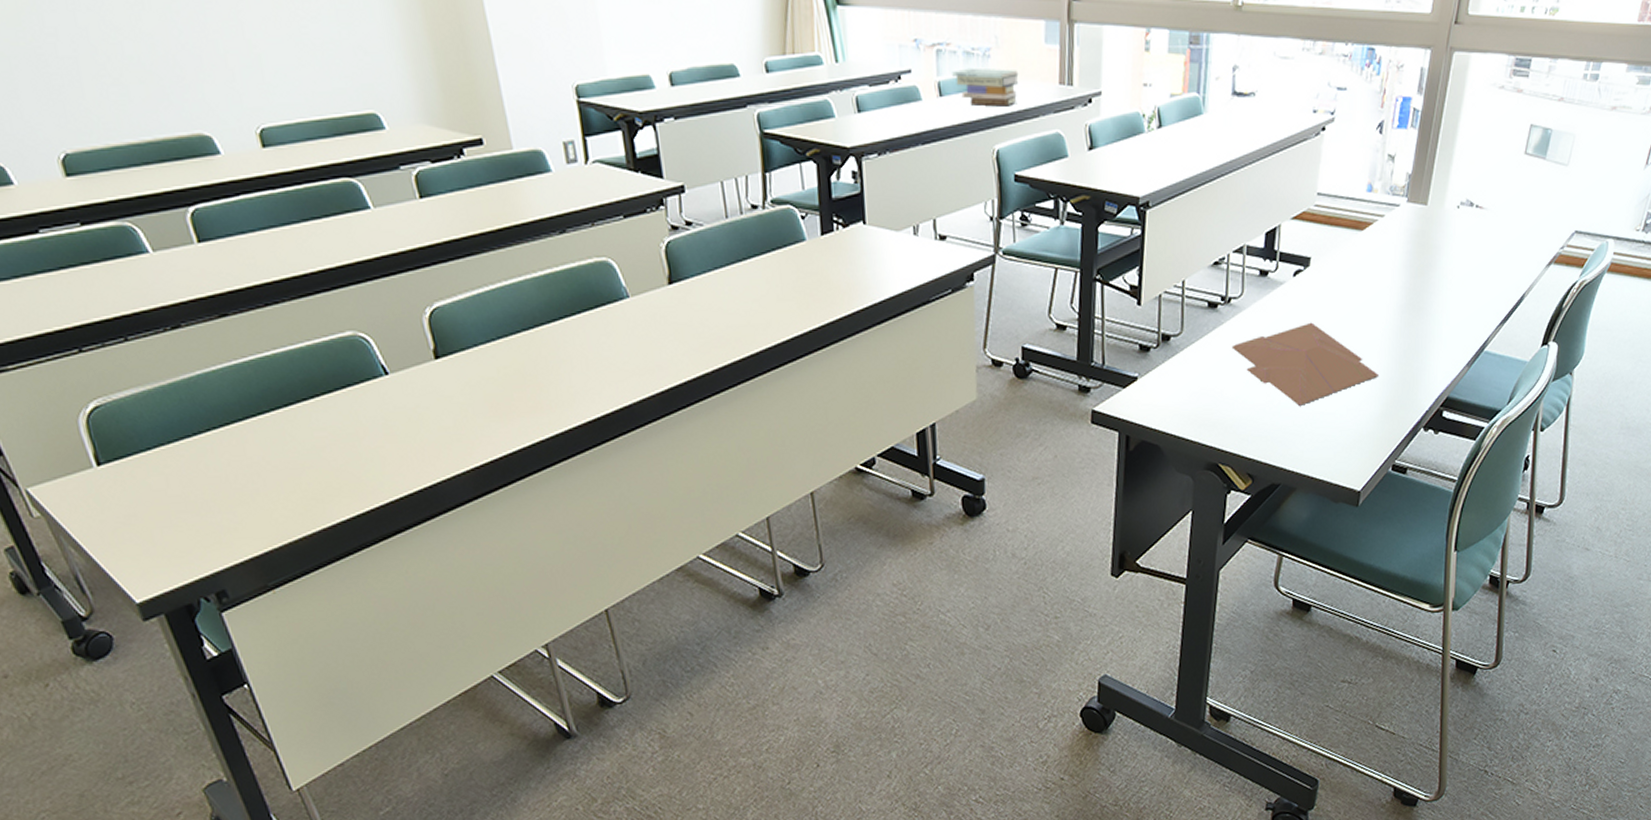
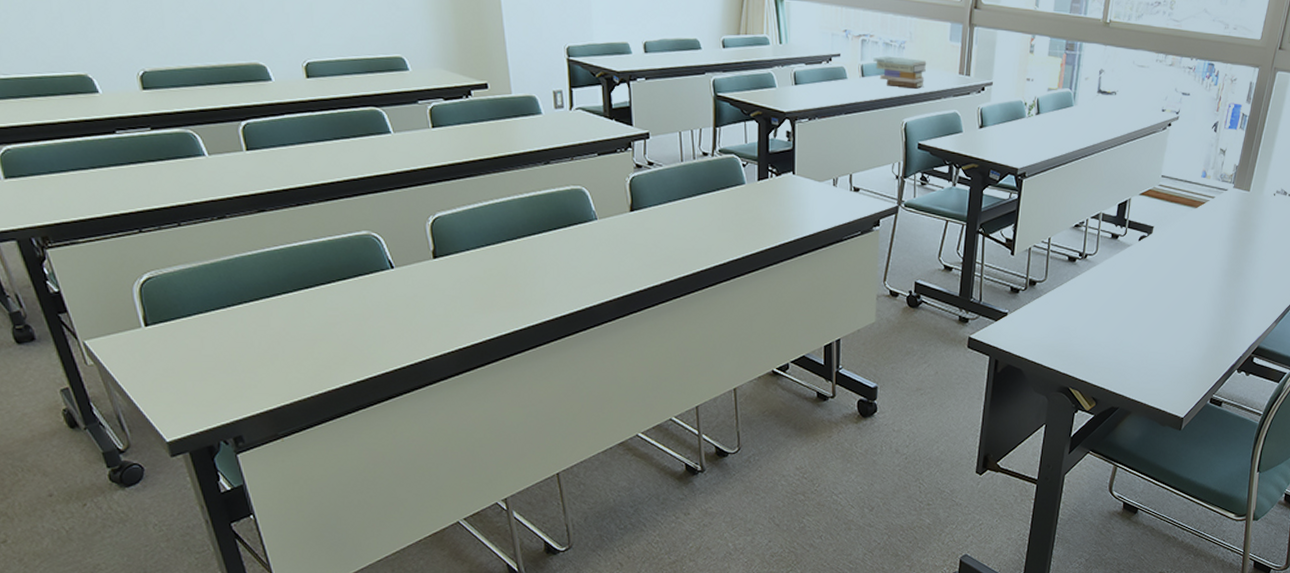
papers: present [1231,322,1378,406] -> none [1085,278,1203,345]

